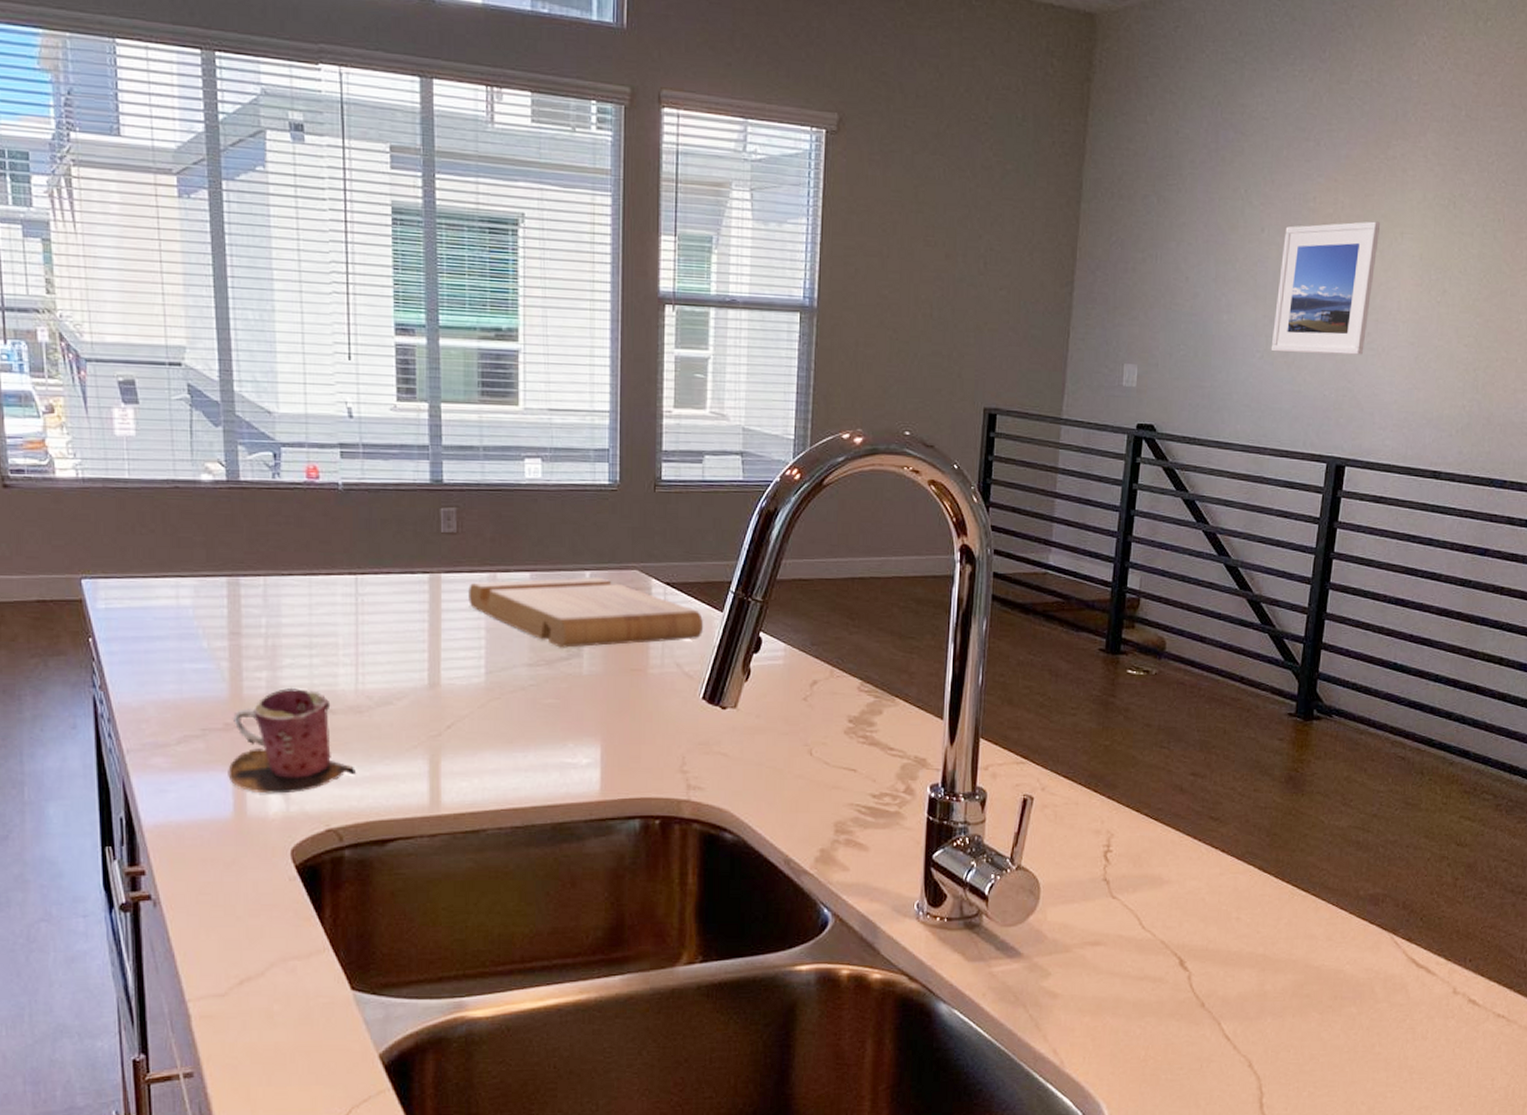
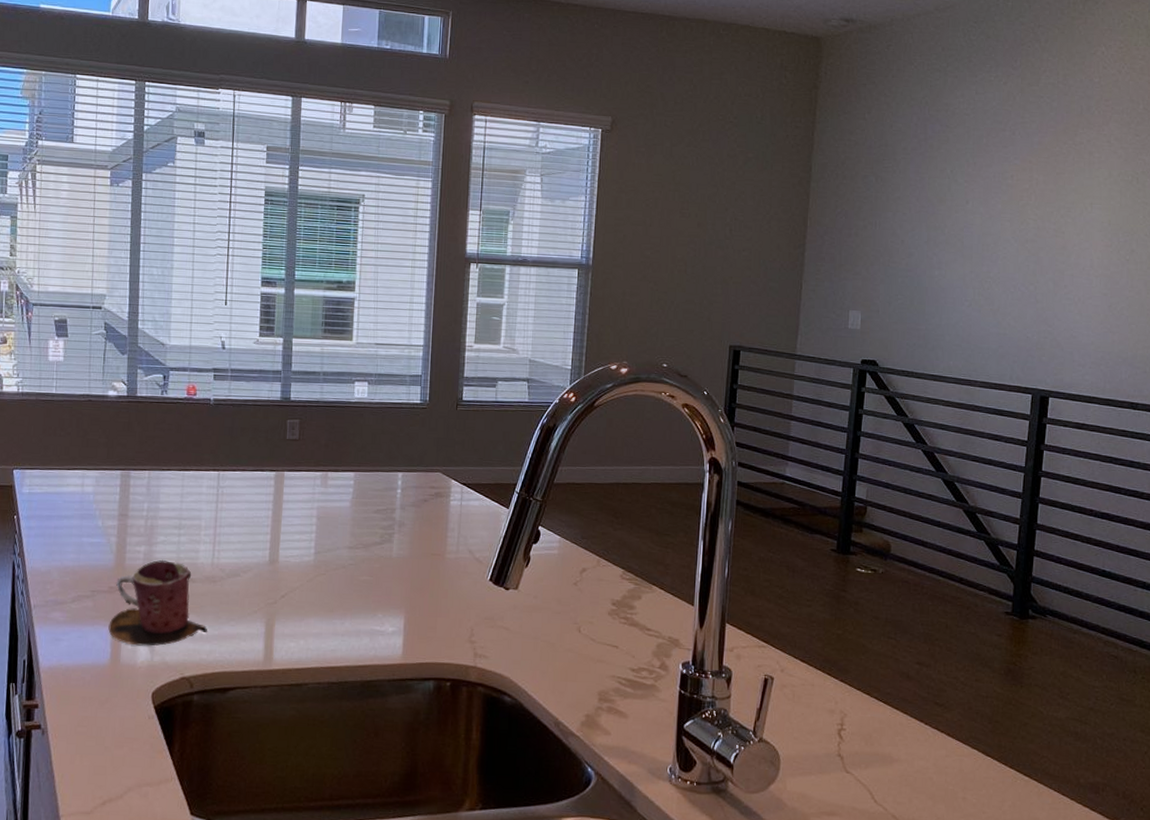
cutting board: present [467,577,704,648] -> none [304,477,493,535]
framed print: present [1271,221,1381,355] -> none [978,194,1072,304]

